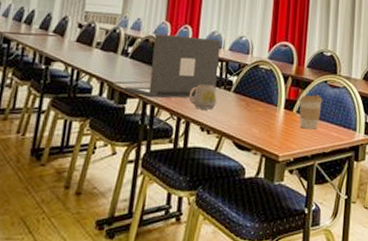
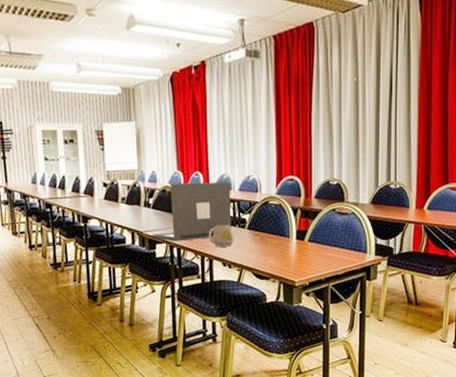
coffee cup: present [299,95,323,130] -> none [309,223,332,256]

